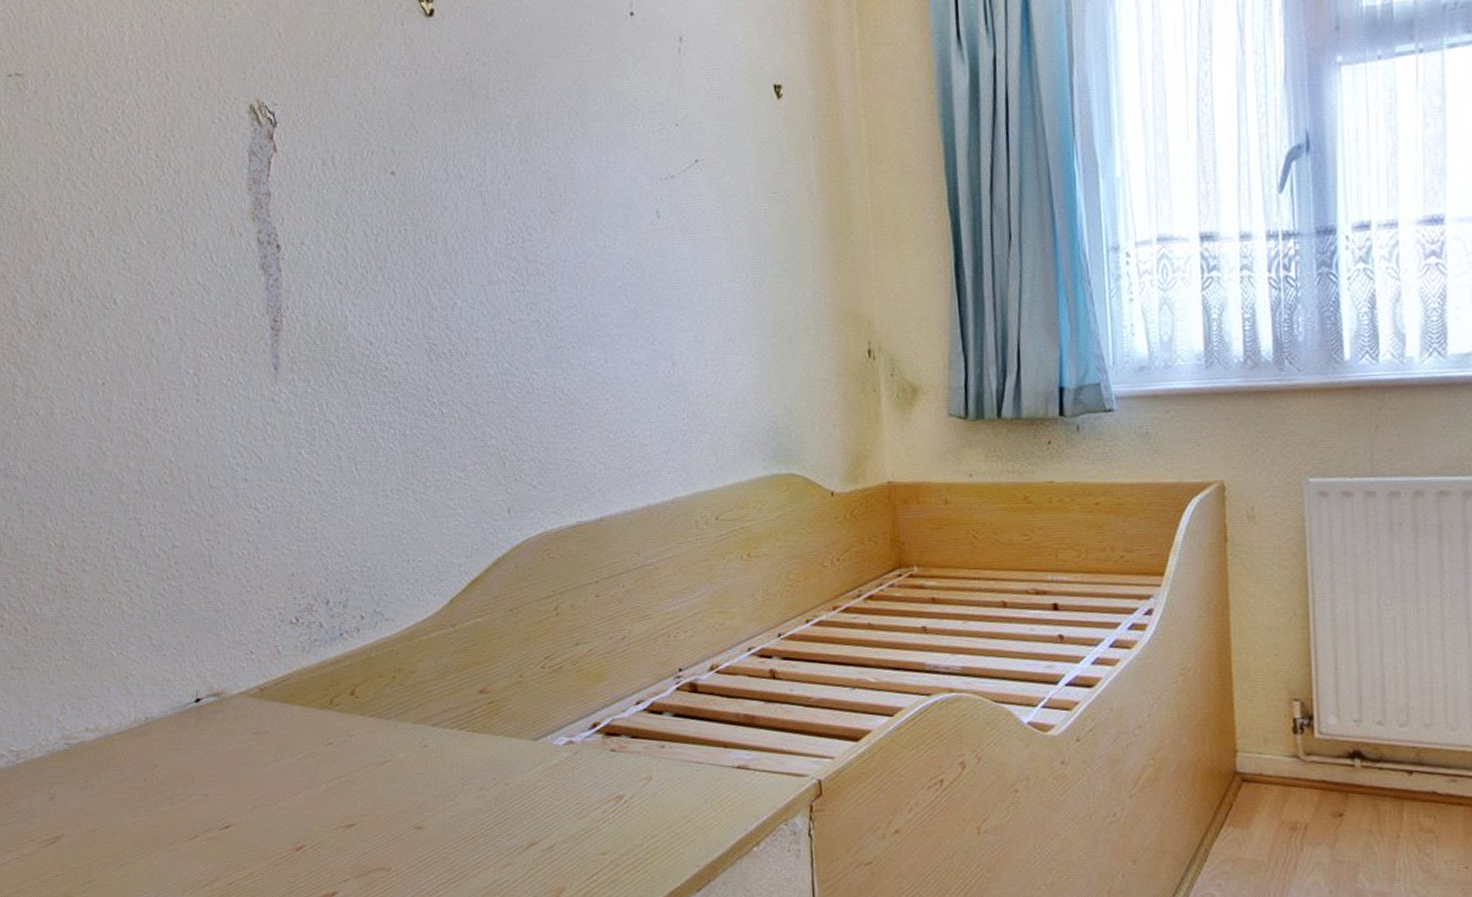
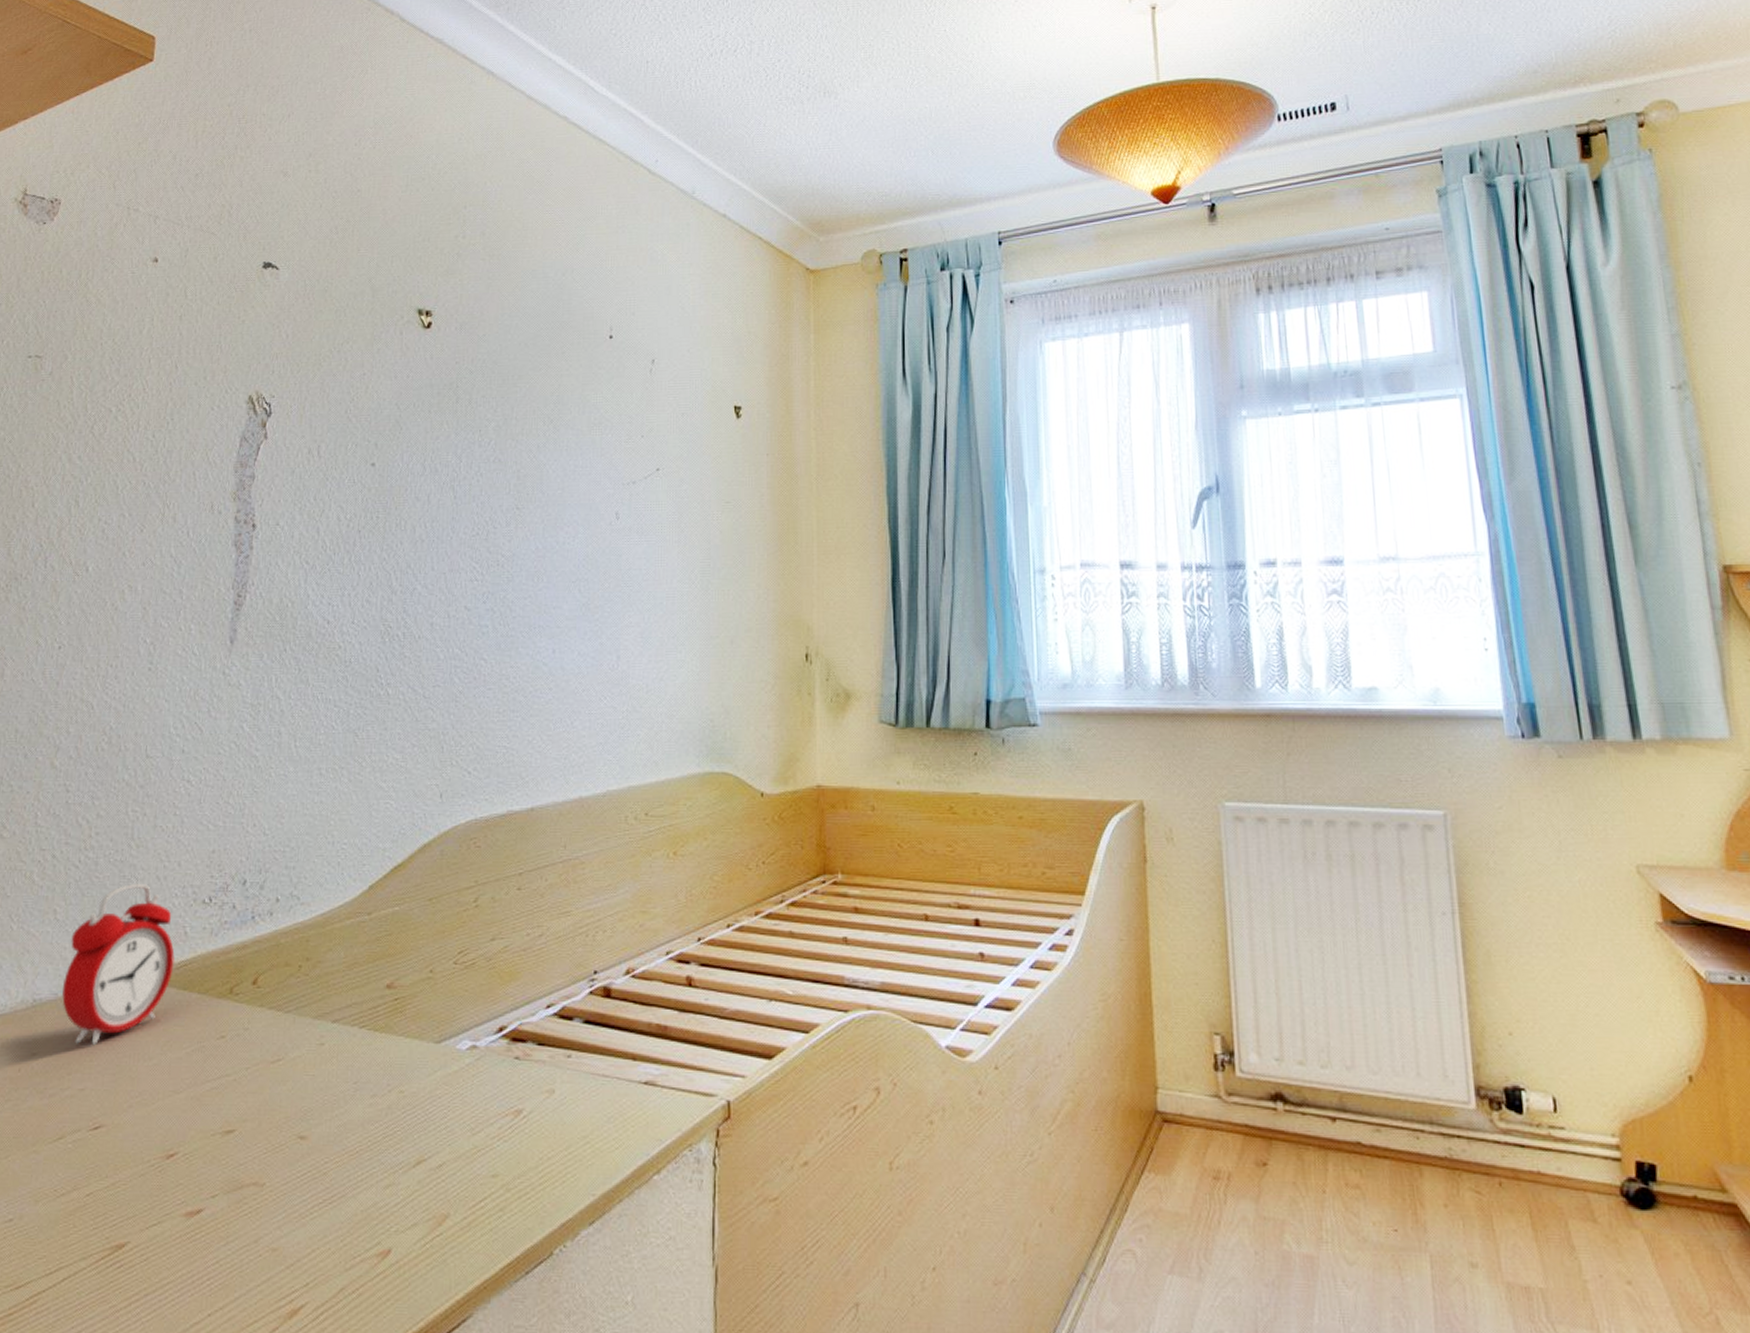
alarm clock: none [169,607,274,755] -> present [61,883,175,1044]

